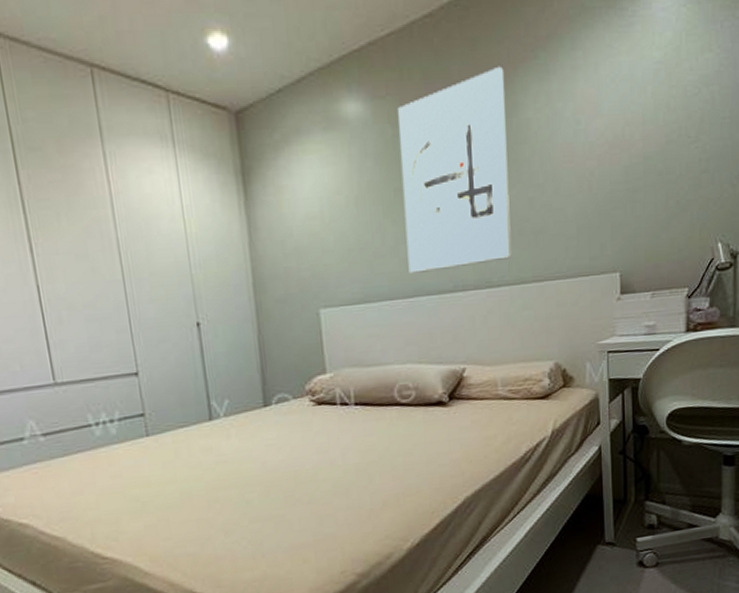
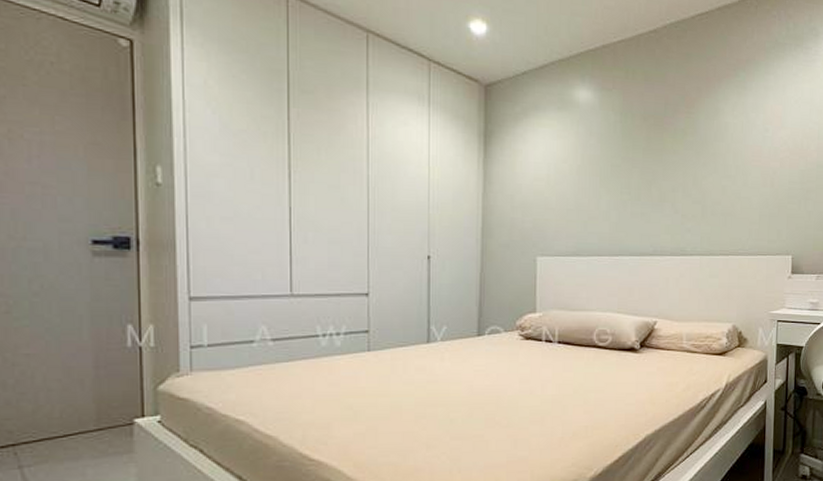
wall art: present [398,66,512,273] -> none [617,78,711,236]

